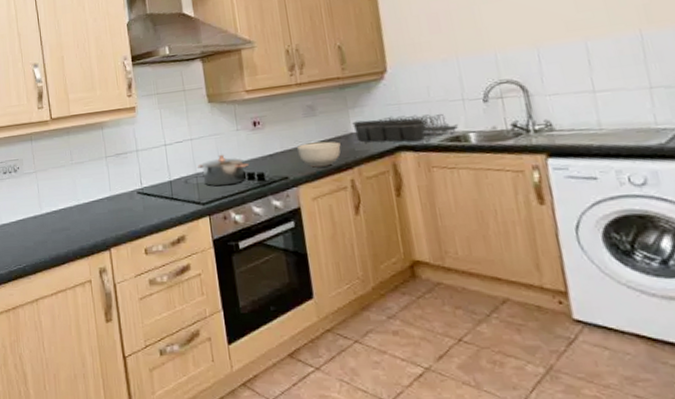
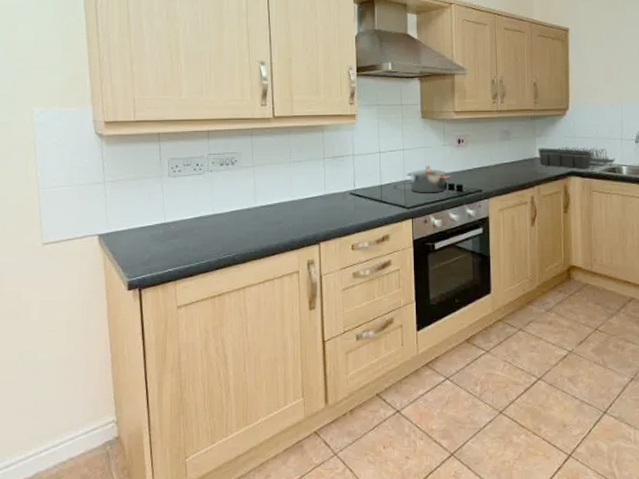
bowl: present [297,141,341,168] -> none [492,162,527,184]

